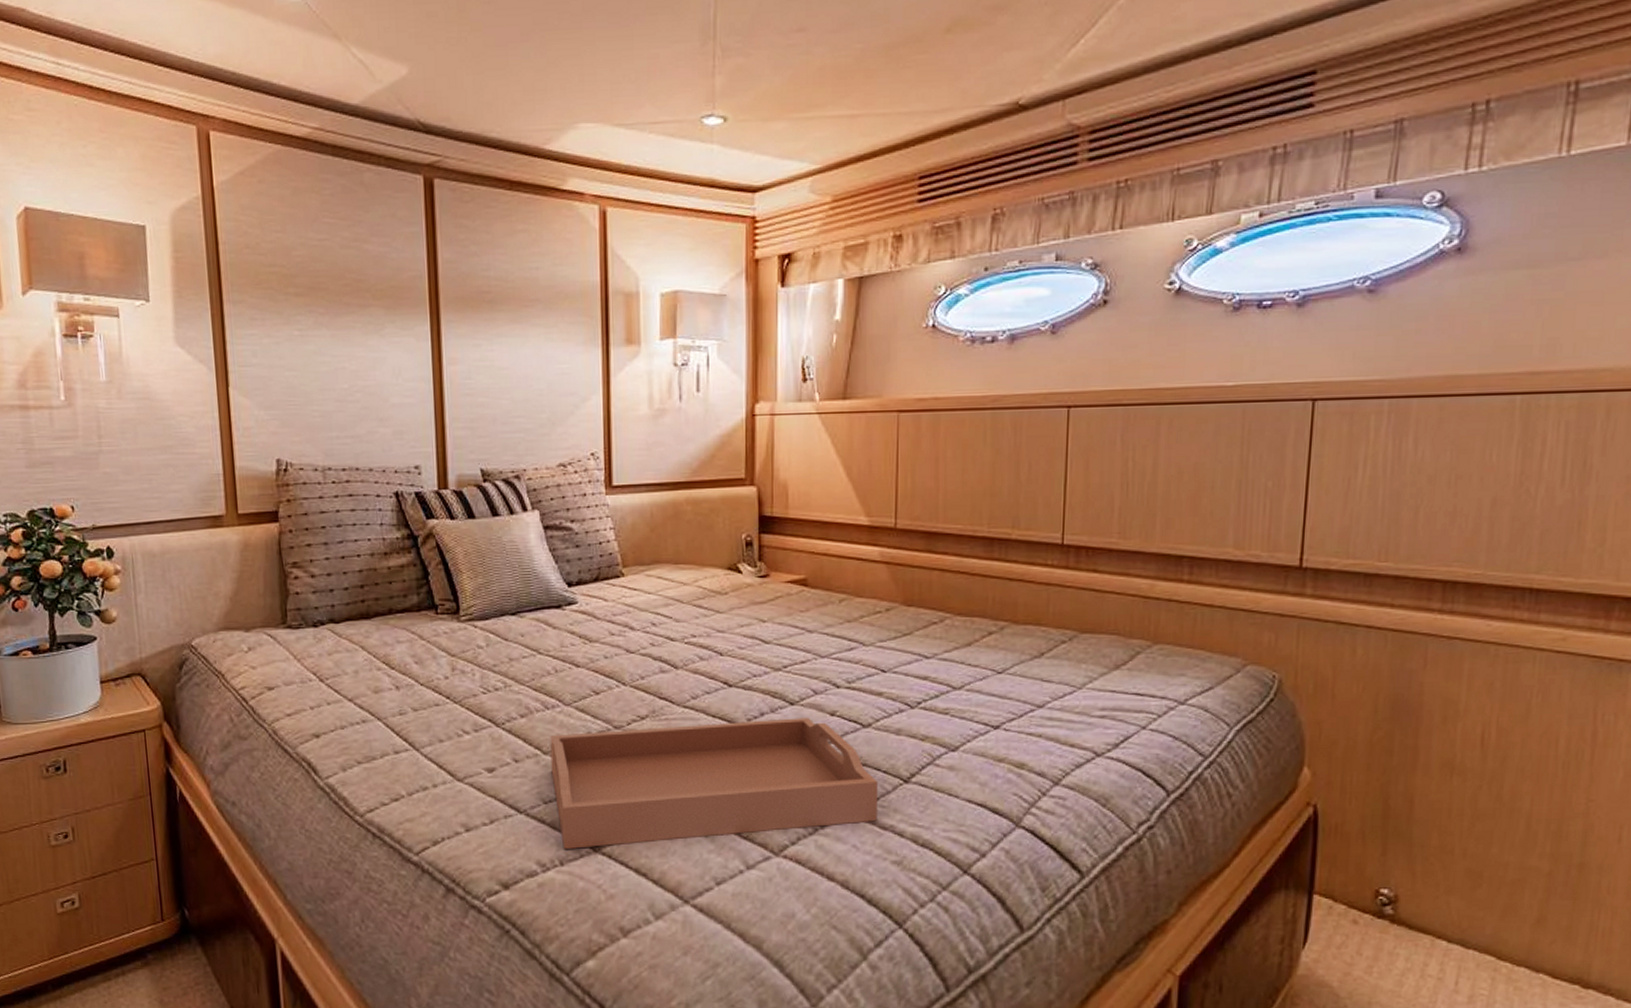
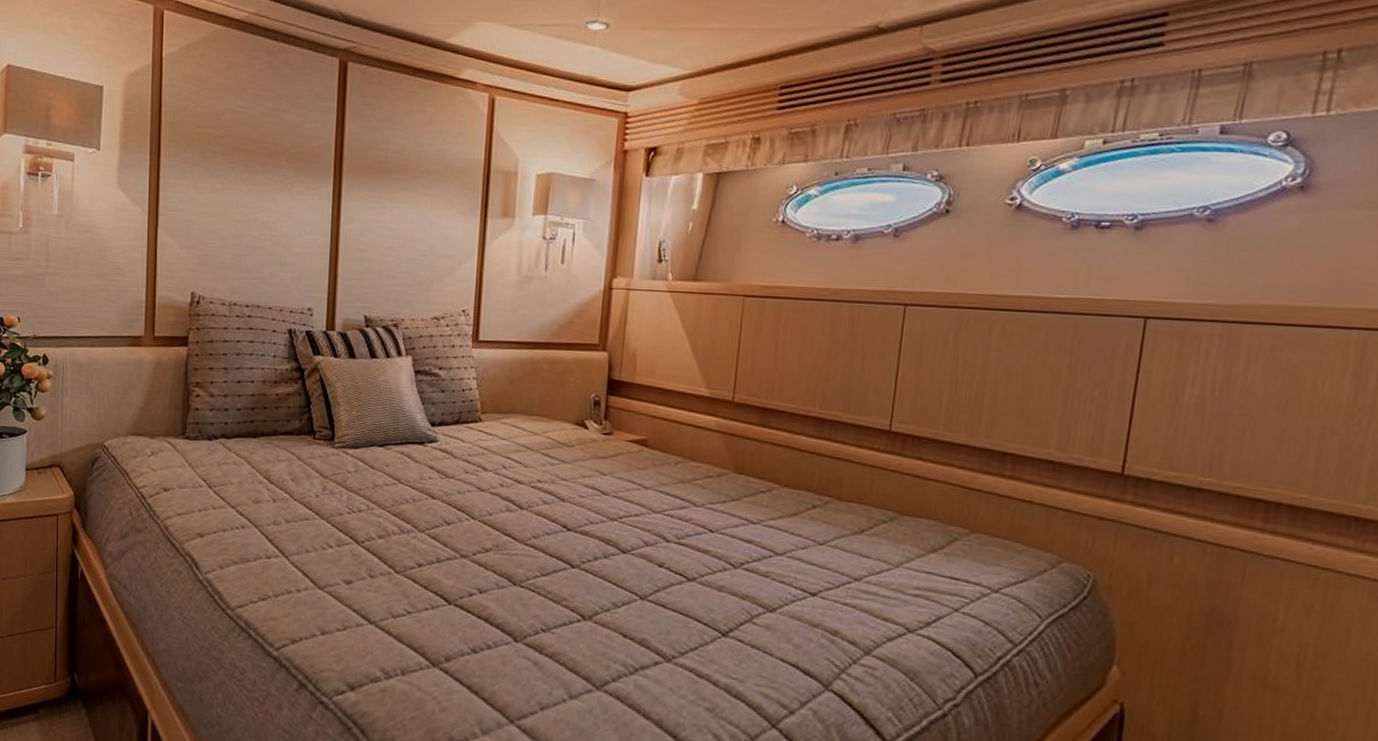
serving tray: present [550,718,879,850] -> none [401,557,698,670]

